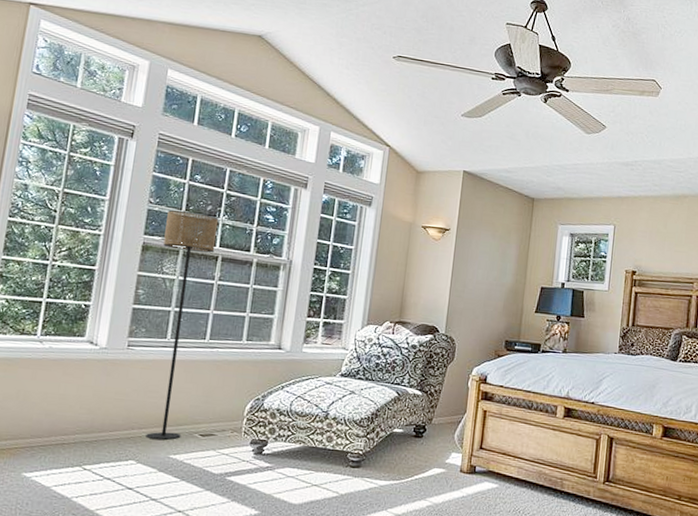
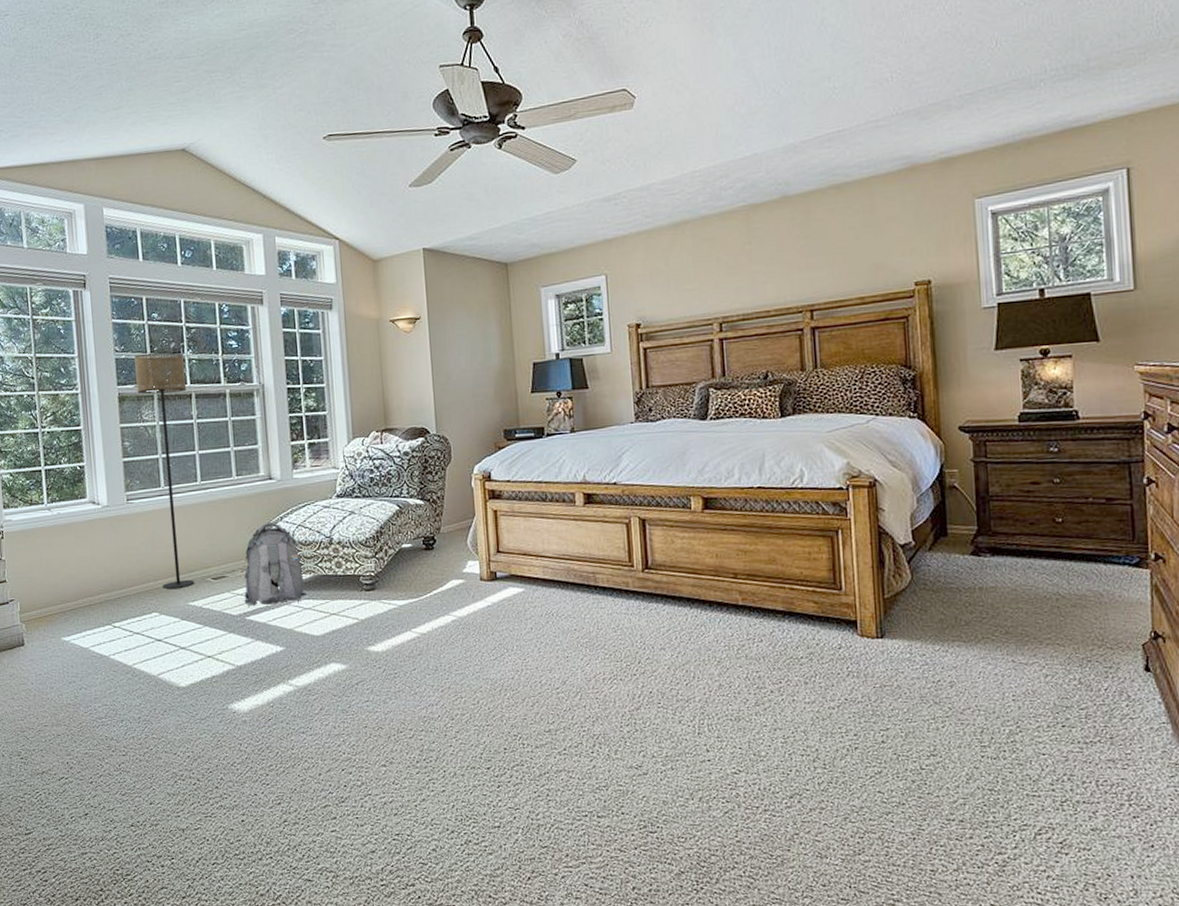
backpack: none [228,388,294,470] -> present [242,521,308,607]

